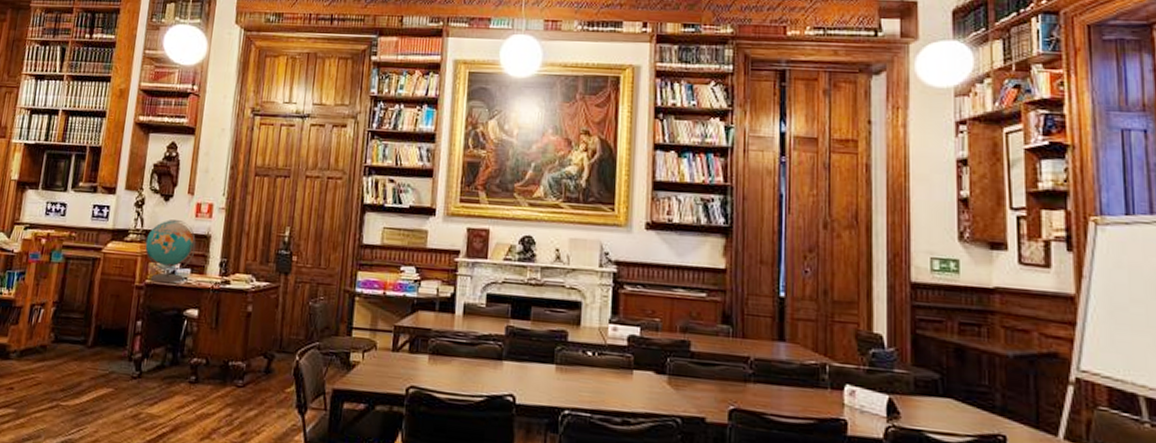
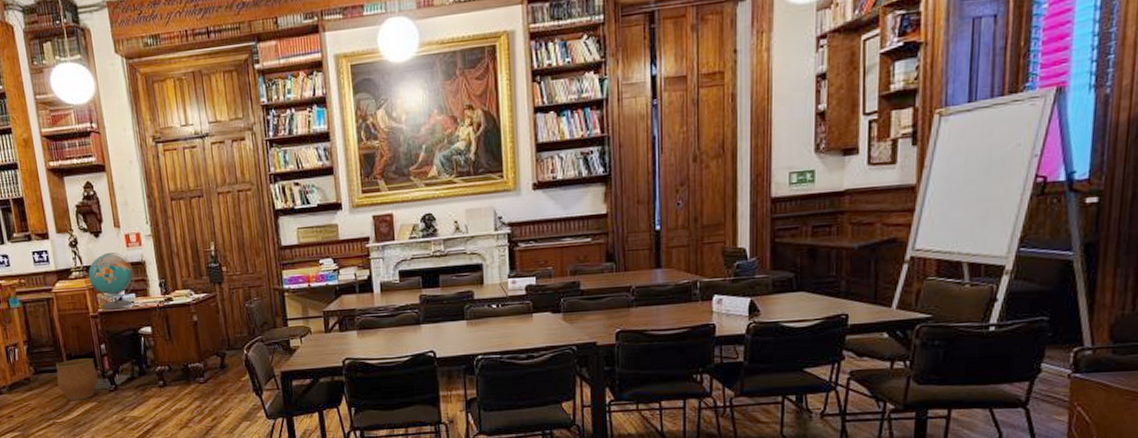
basket: none [75,332,125,383] -> present [55,358,99,401]

